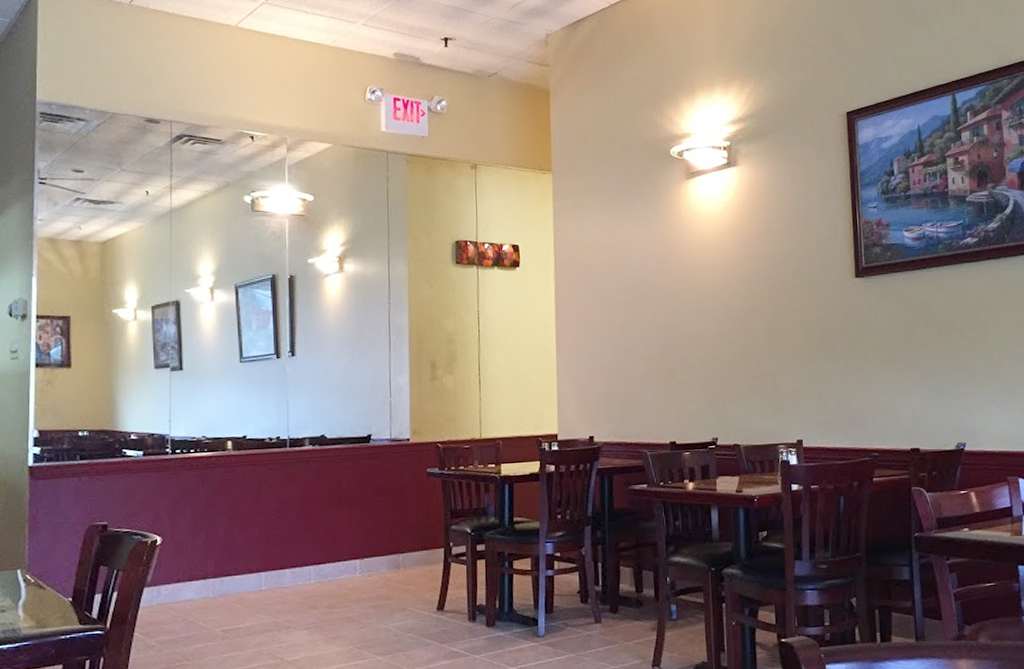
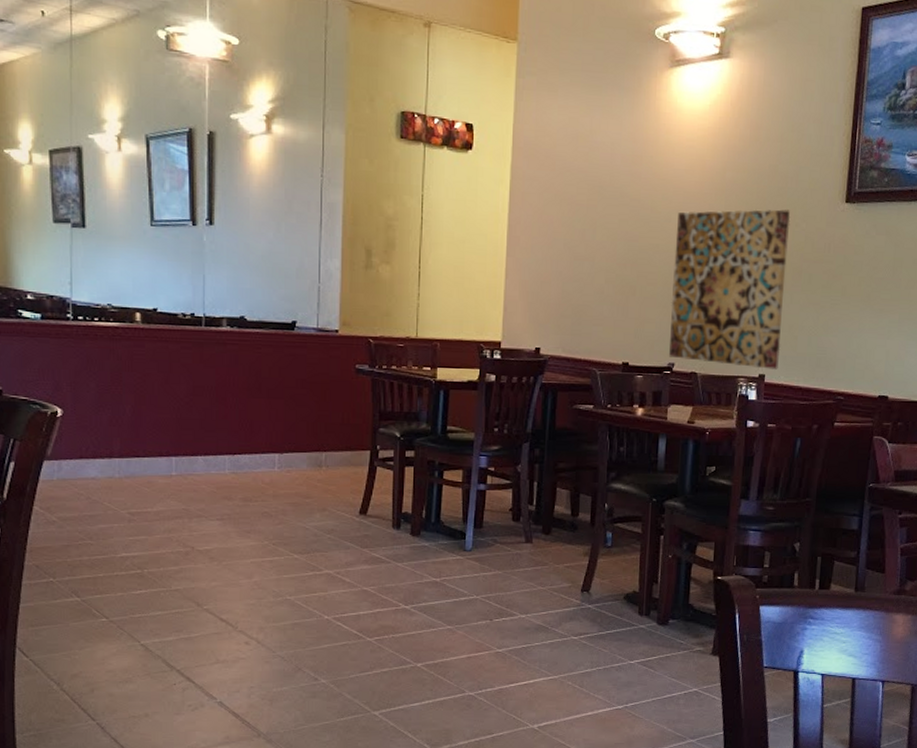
wall art: none [707,289,814,435] -> present [668,209,791,370]

